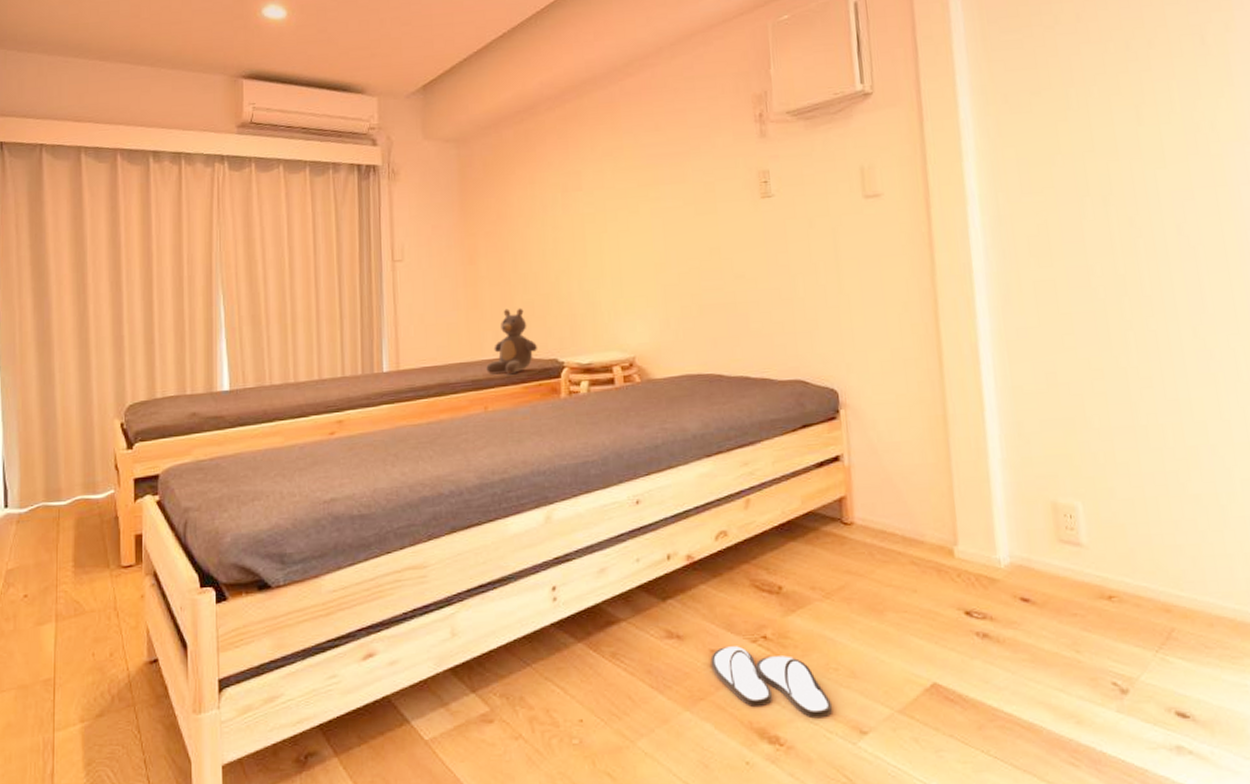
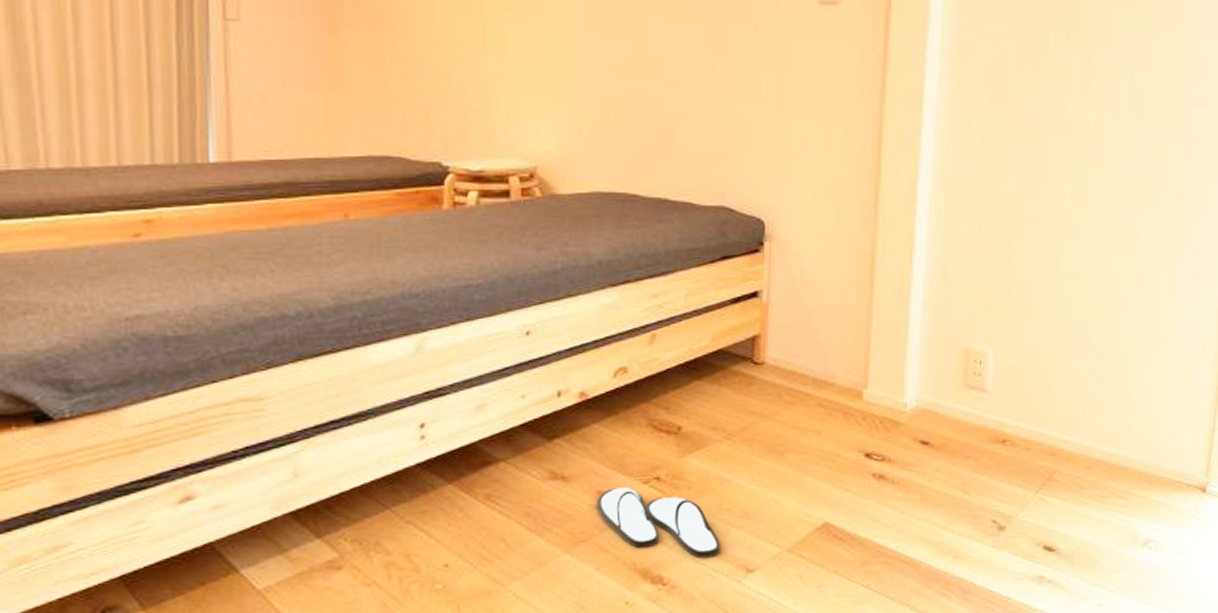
teddy bear: present [486,308,537,375] -> none [349,95,416,176]

